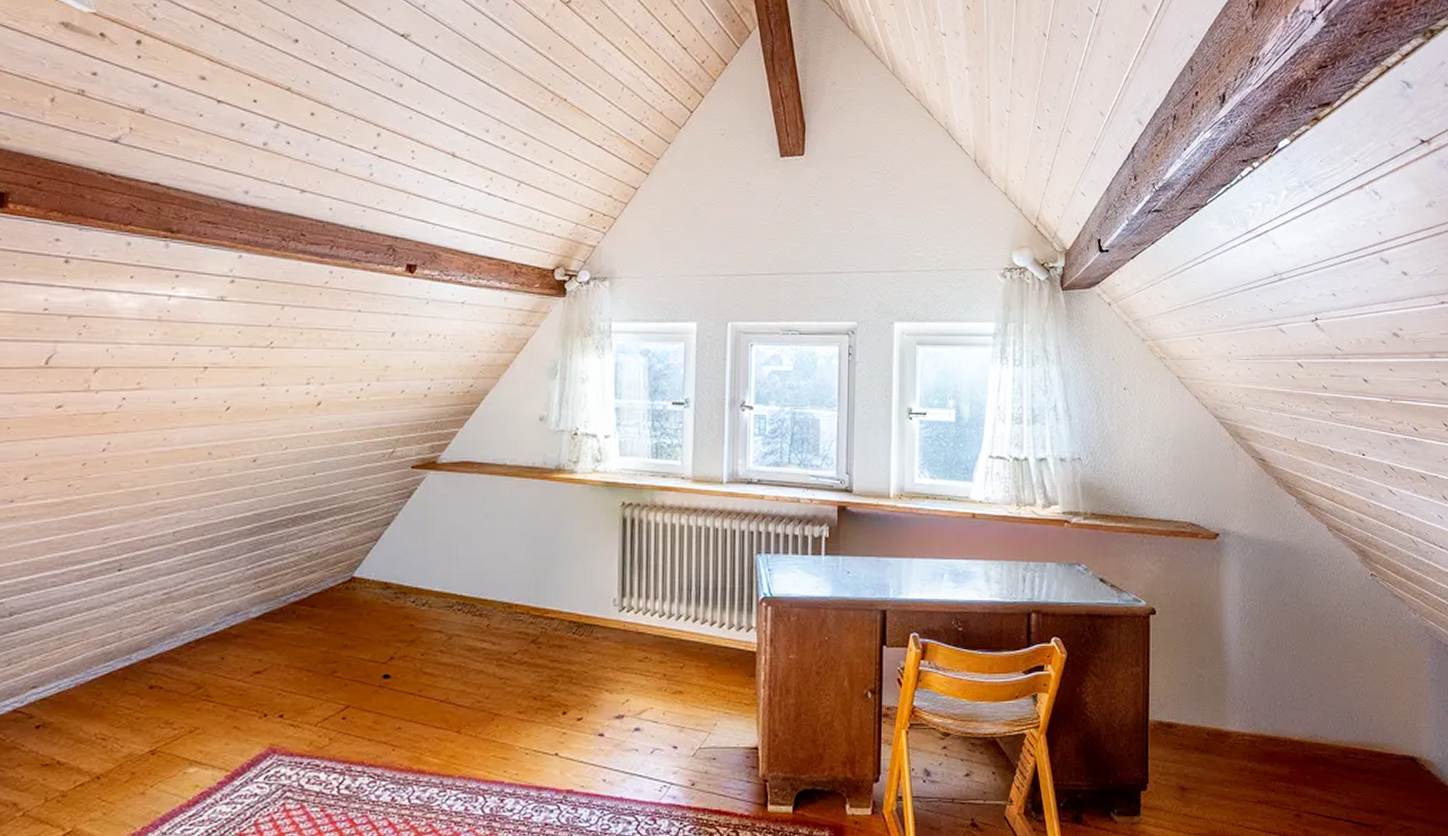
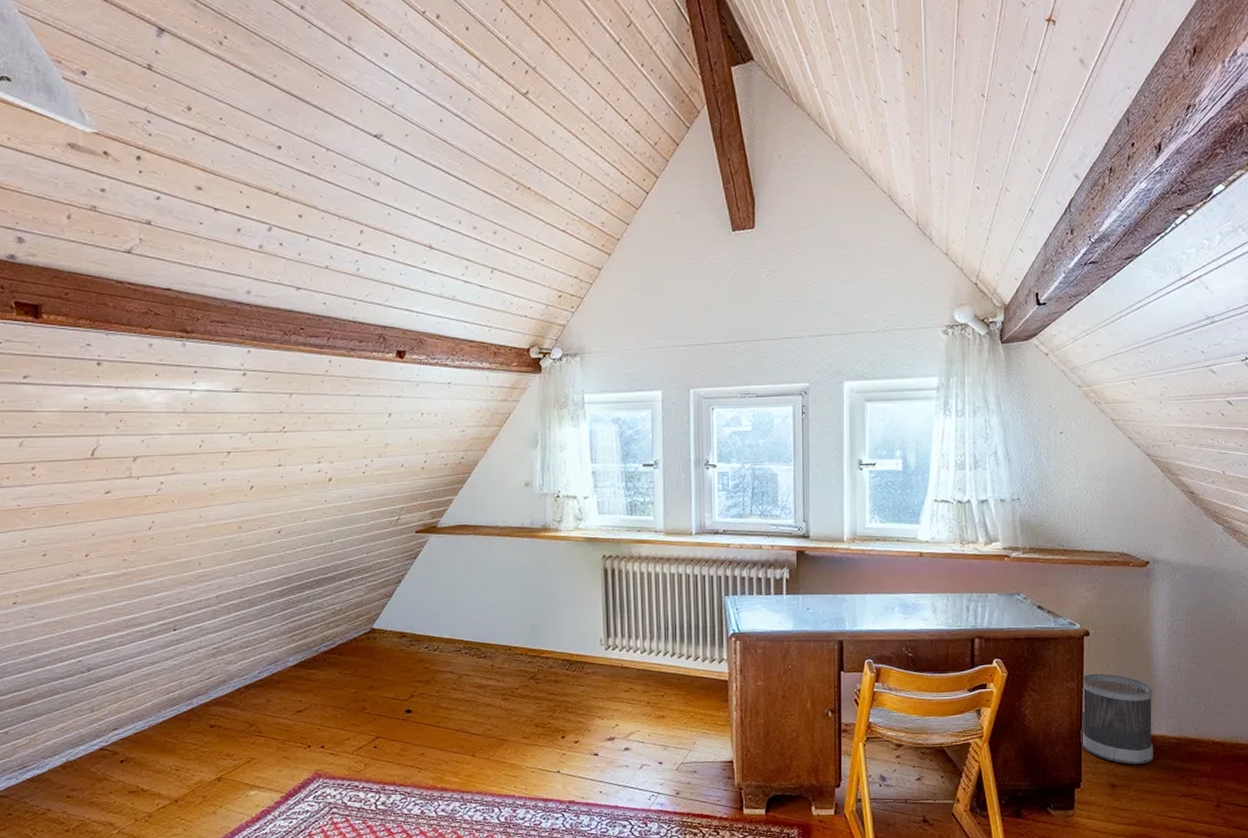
wastebasket: none [1147,657,1226,765] -> present [1081,673,1153,765]

